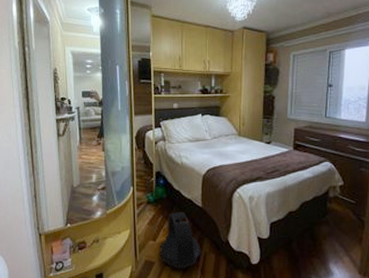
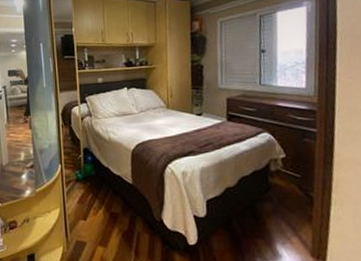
backpack: present [159,212,201,269] -> none [90,190,134,250]

